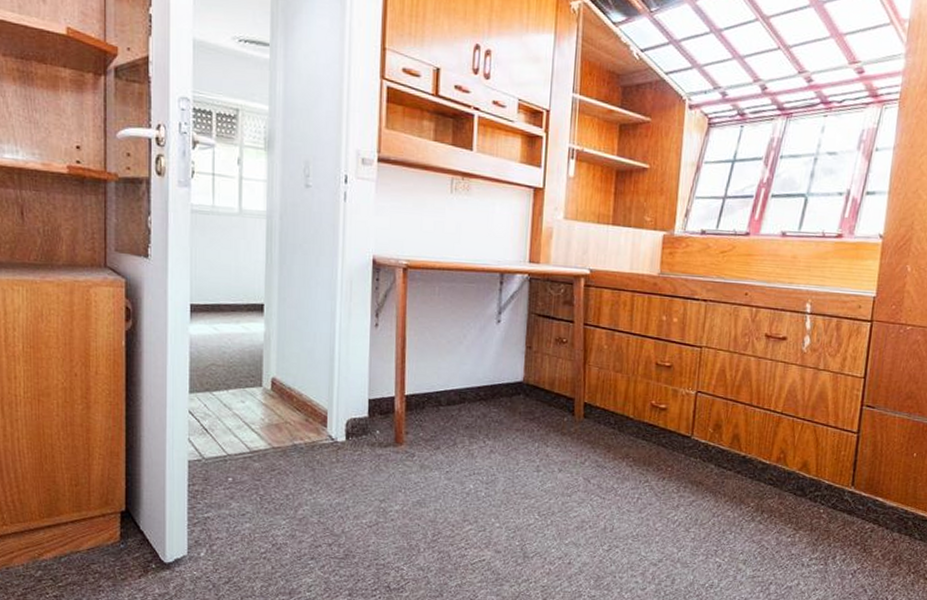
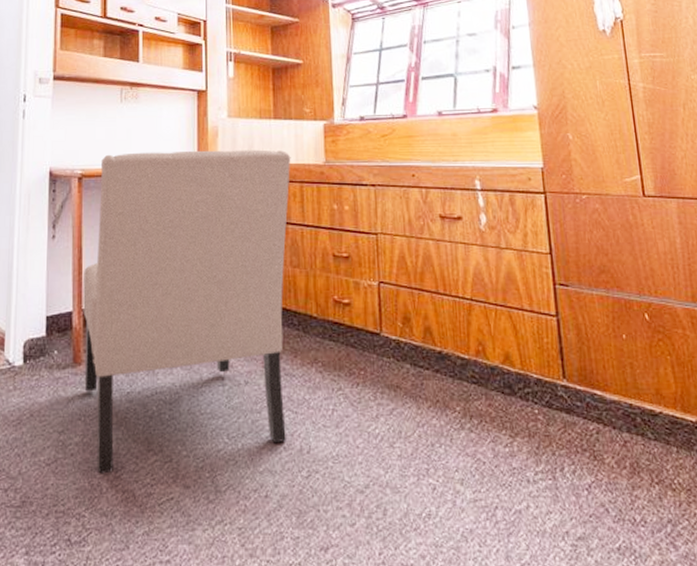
chair: none [405,247,626,537] -> present [83,149,291,474]

